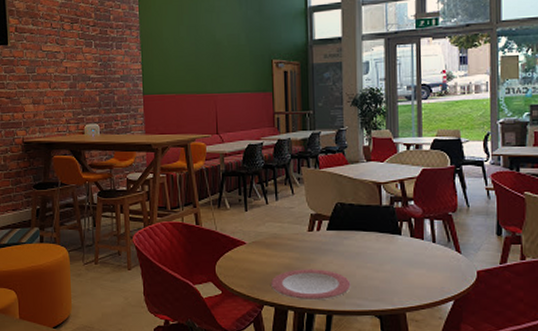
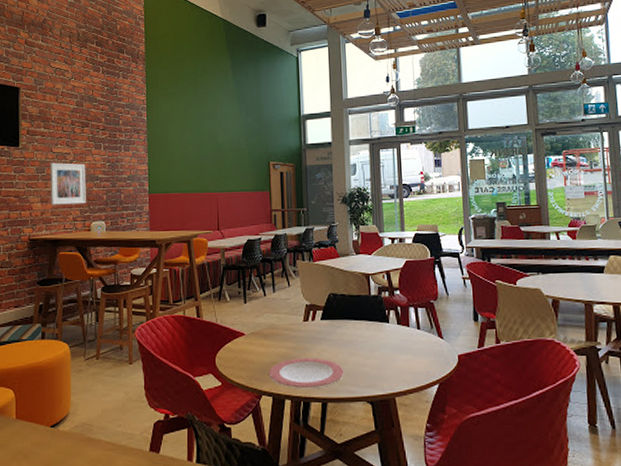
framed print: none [40,61,79,107] -> present [50,162,86,205]

